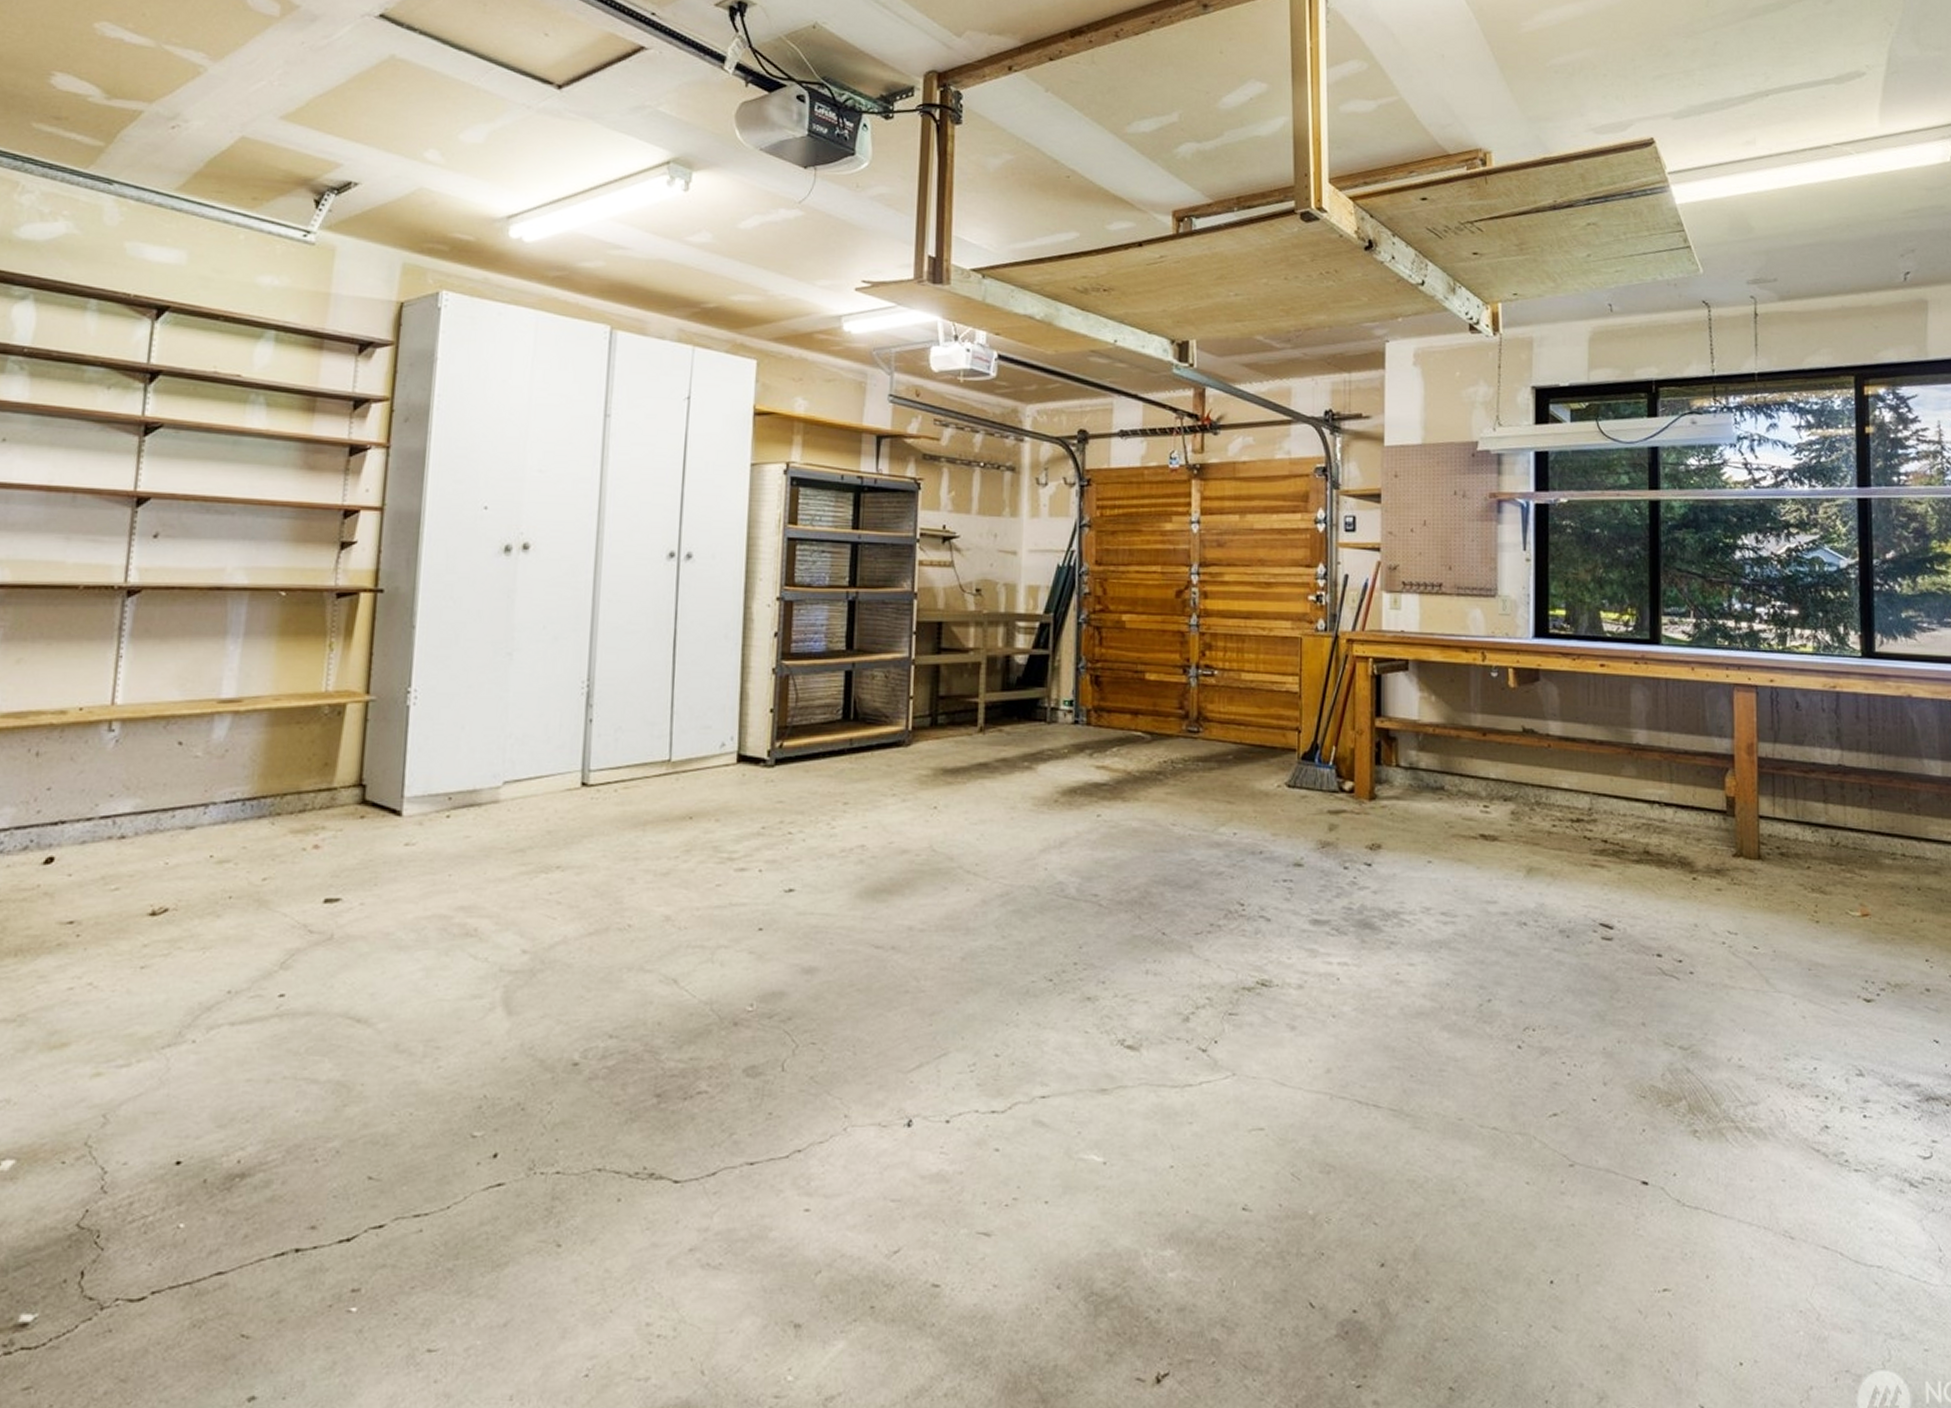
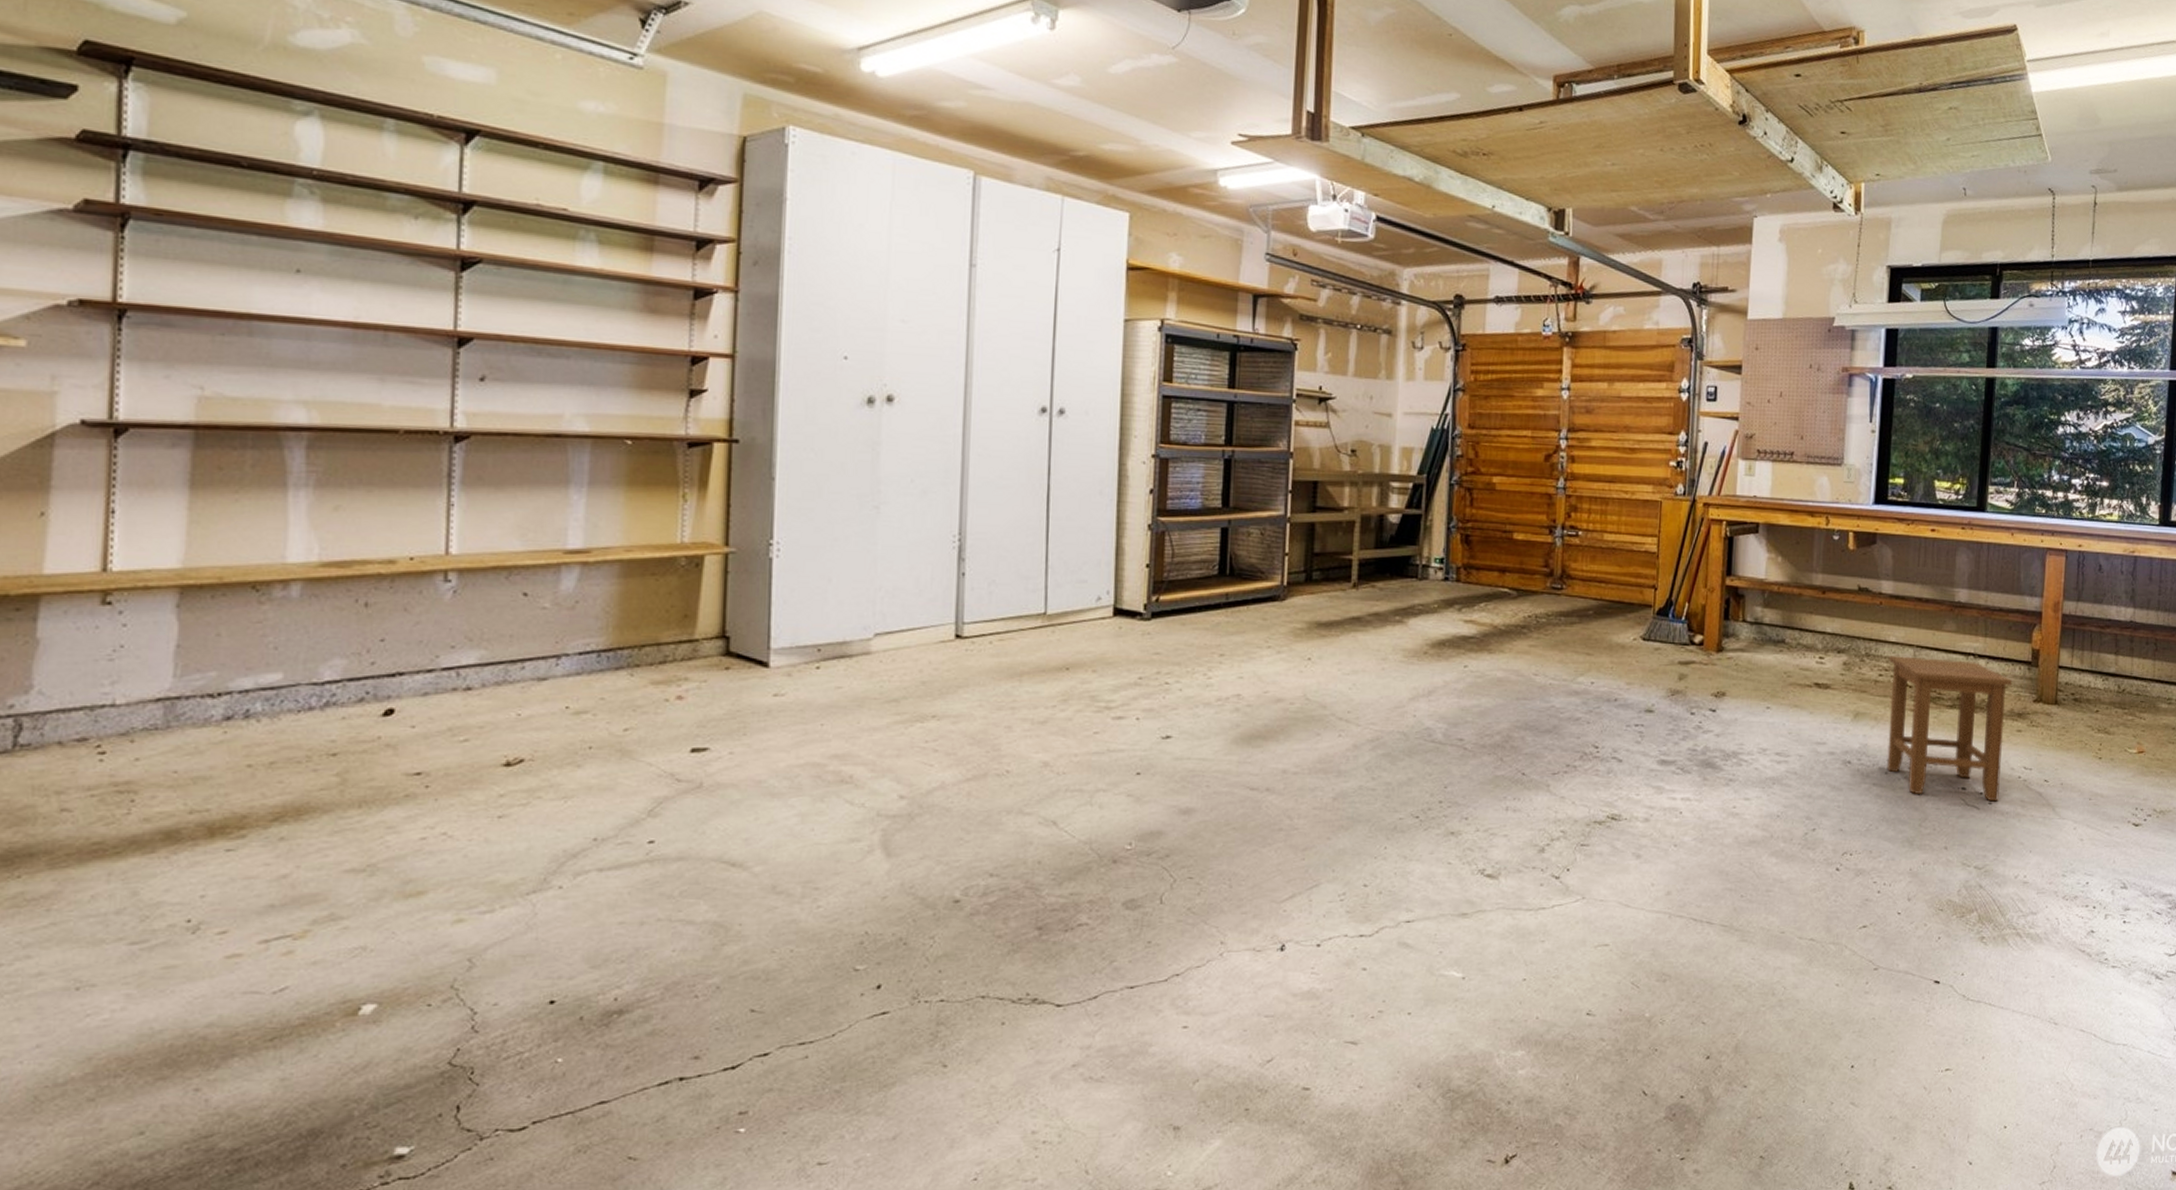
stool: none [1561,804,1705,971] -> present [1886,656,2012,802]

